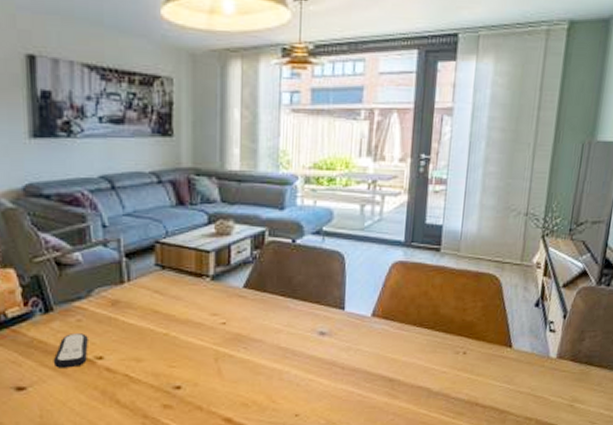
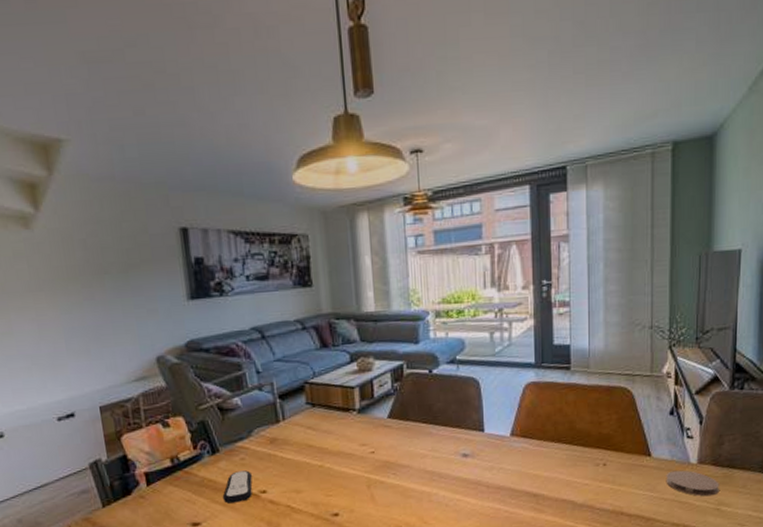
coaster: none [523,364,576,392] -> present [666,470,719,497]

